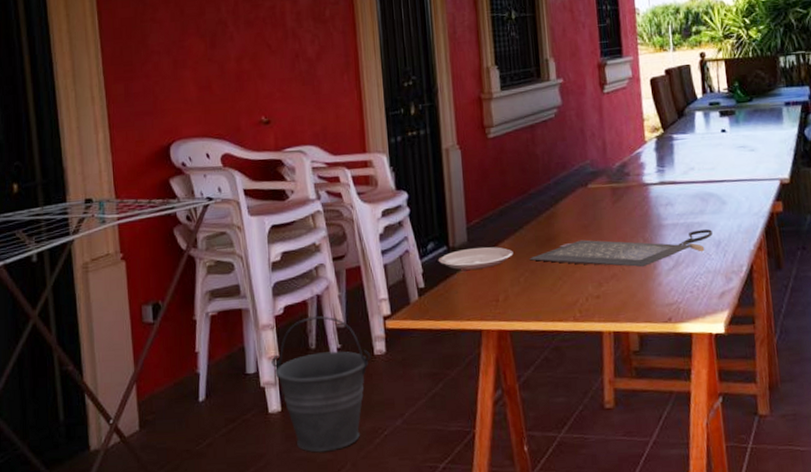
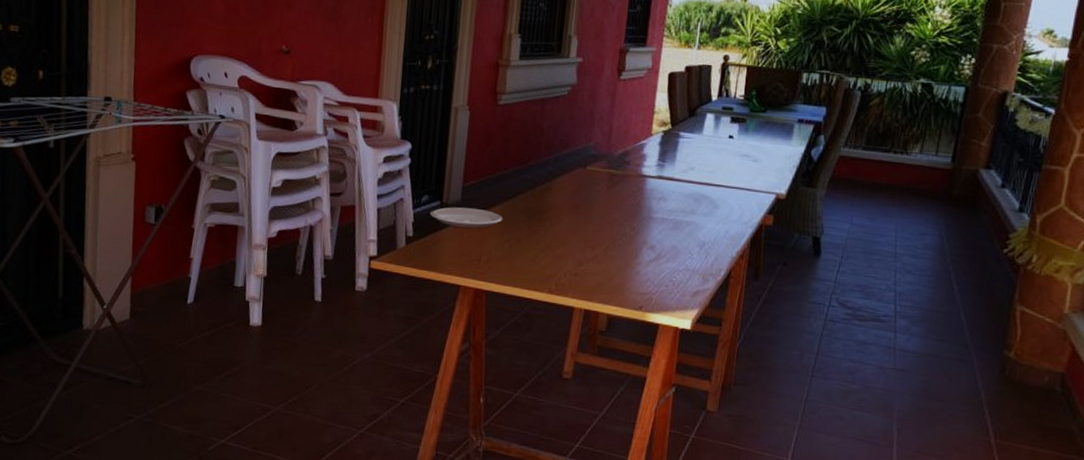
bucket: present [271,316,371,453] -> none [258,244,352,370]
clutch bag: present [529,229,713,267] -> none [517,218,699,255]

